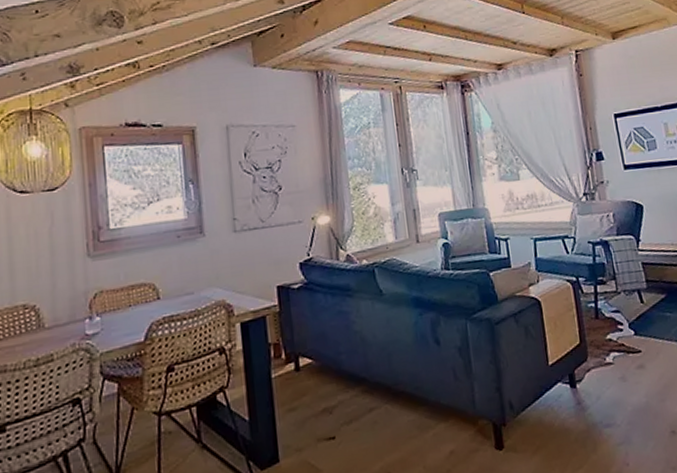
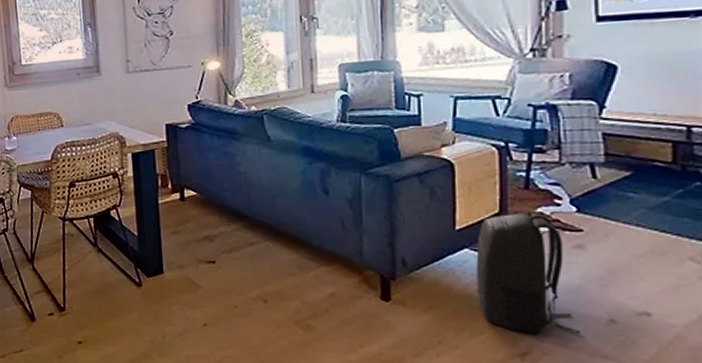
backpack: none [566,339,654,459] -> present [475,212,582,335]

